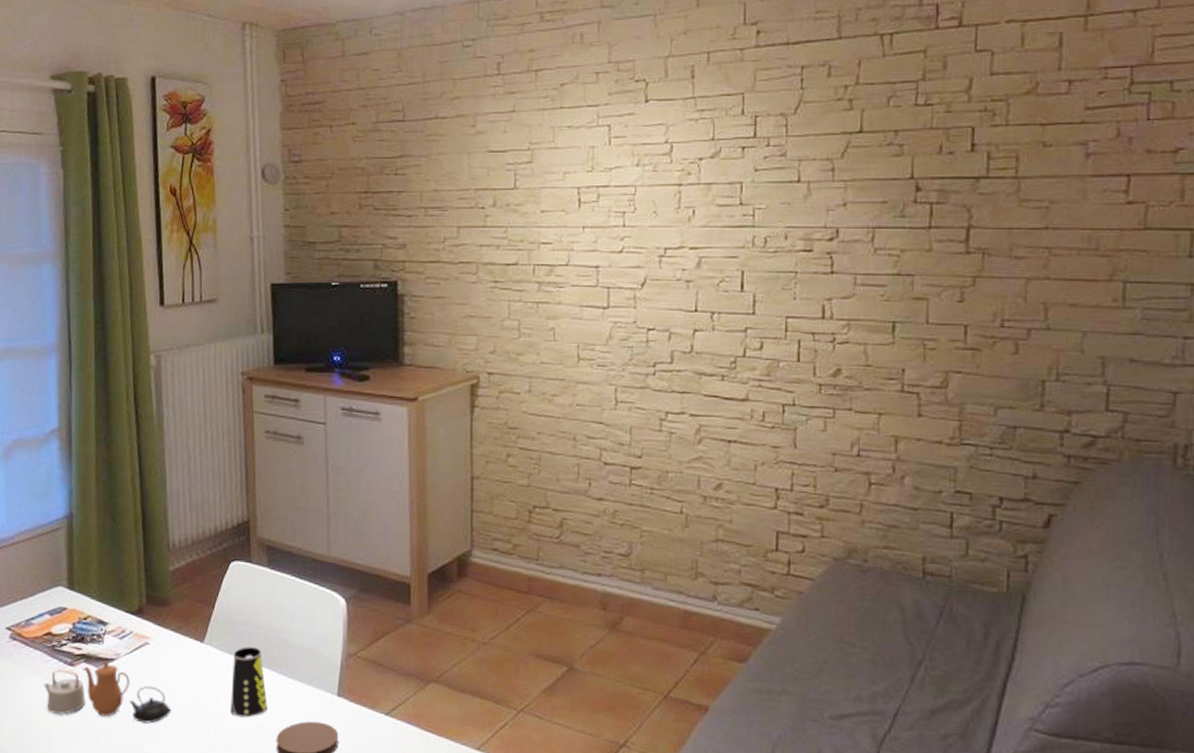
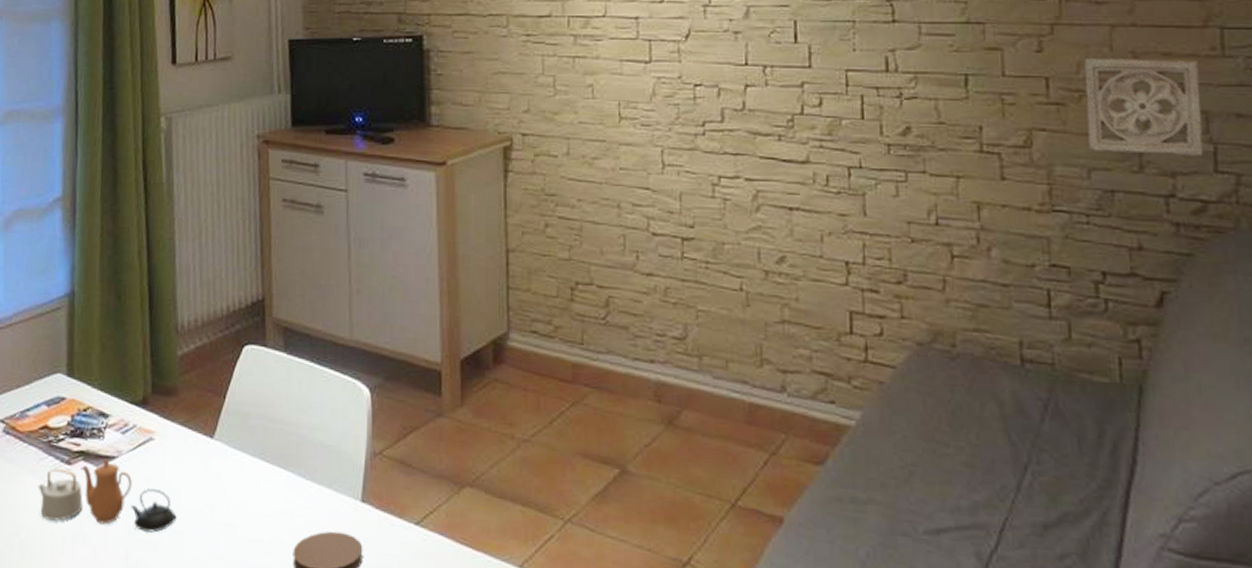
cup: present [230,647,268,718] -> none [242,443,284,527]
wall ornament: none [998,307,1100,397] -> present [1084,57,1204,157]

